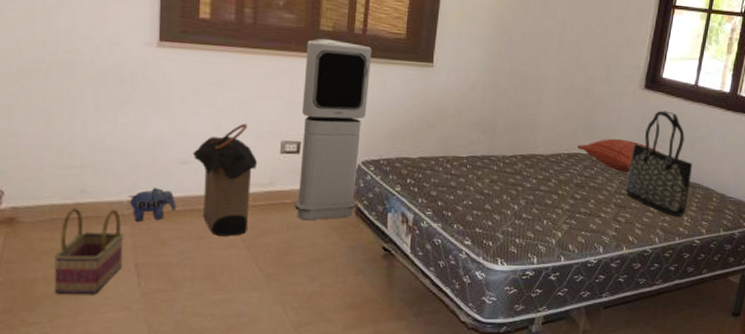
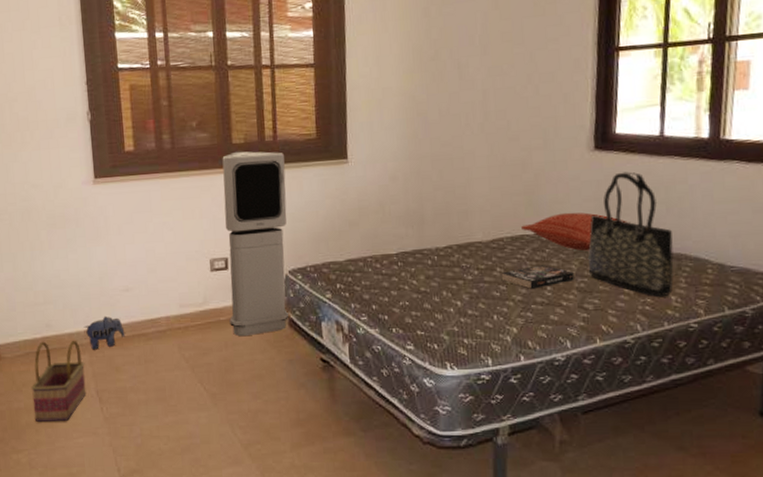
laundry hamper: present [192,123,258,236] -> none [133,245,191,358]
book: none [554,180,614,201] -> present [501,265,574,289]

